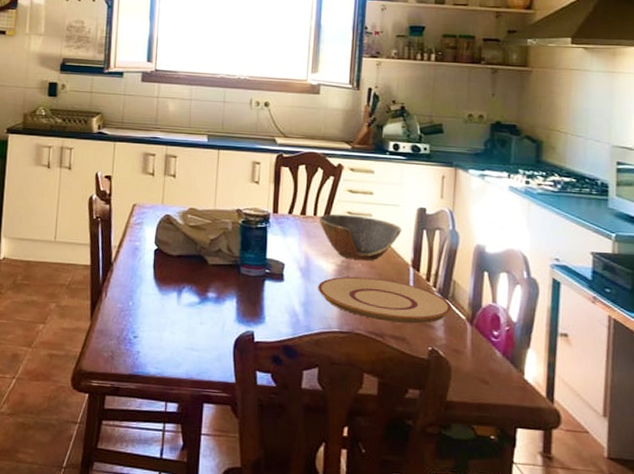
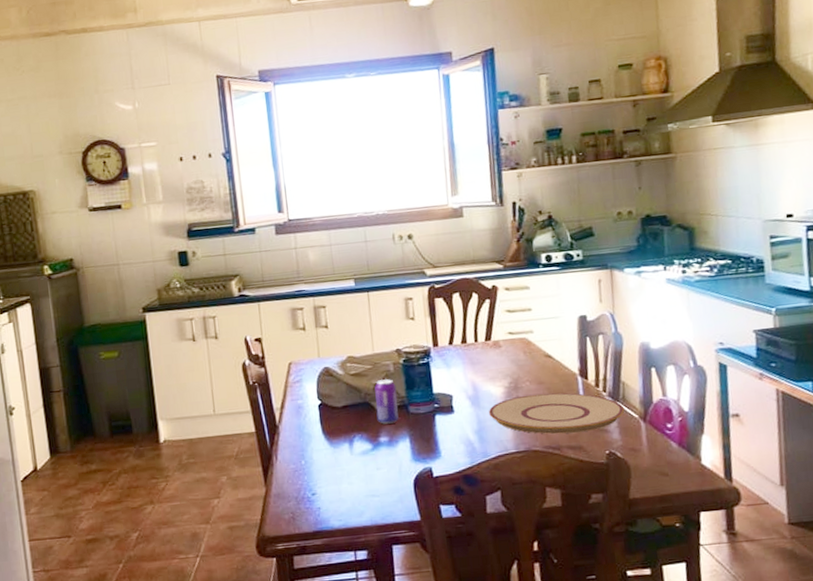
beverage can: none [208,236,232,281] -> present [374,379,399,424]
bowl: present [318,213,402,261] -> none [480,334,565,379]

